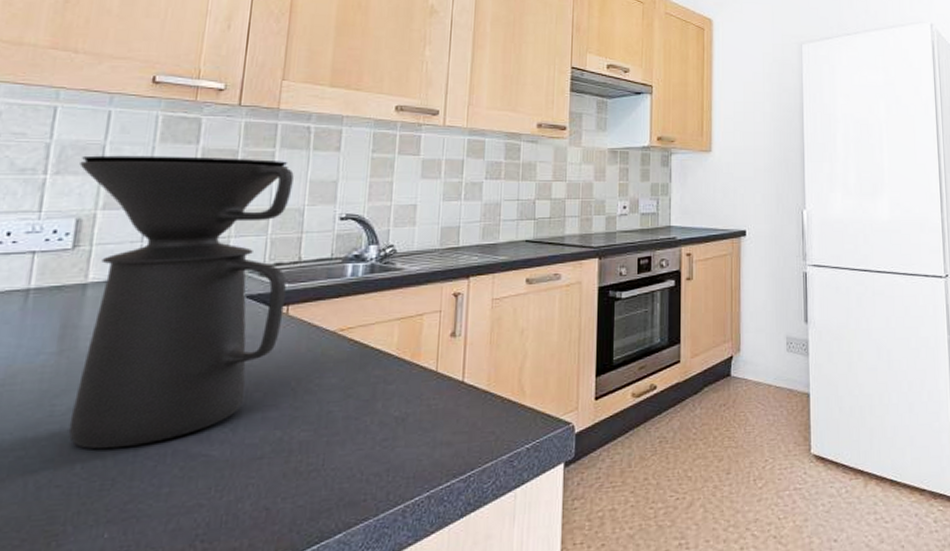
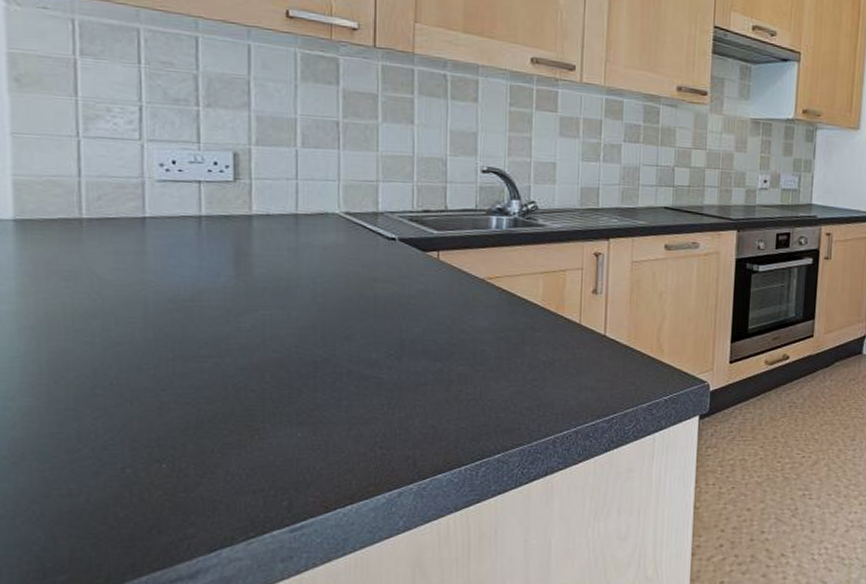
coffee maker: present [68,155,294,450] -> none [228,90,435,364]

